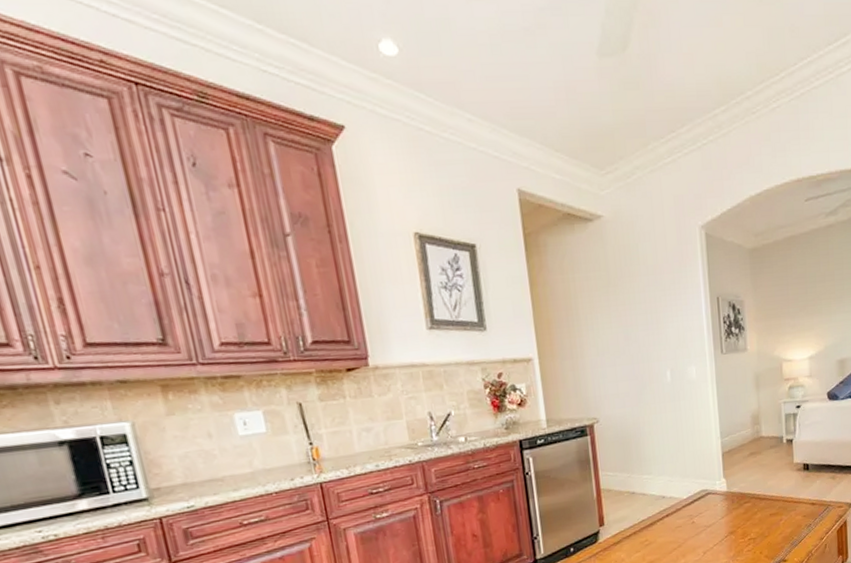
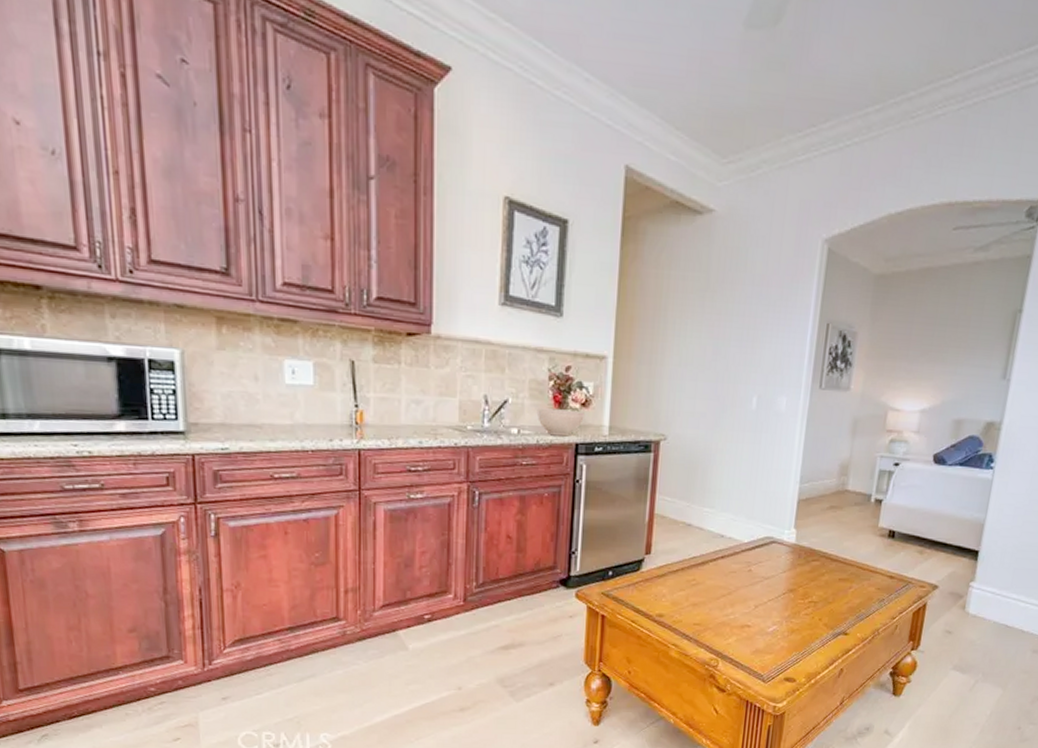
bowl: none [478,411,523,438] -> present [536,408,584,437]

